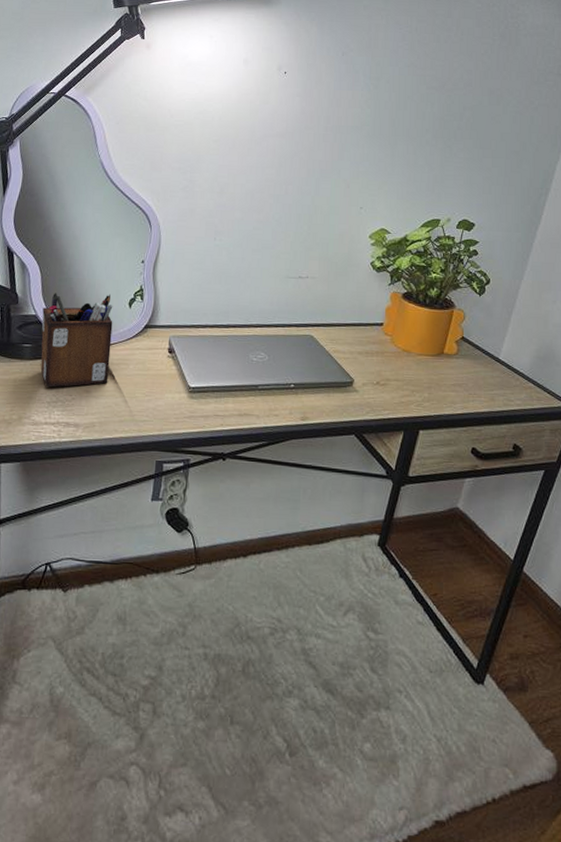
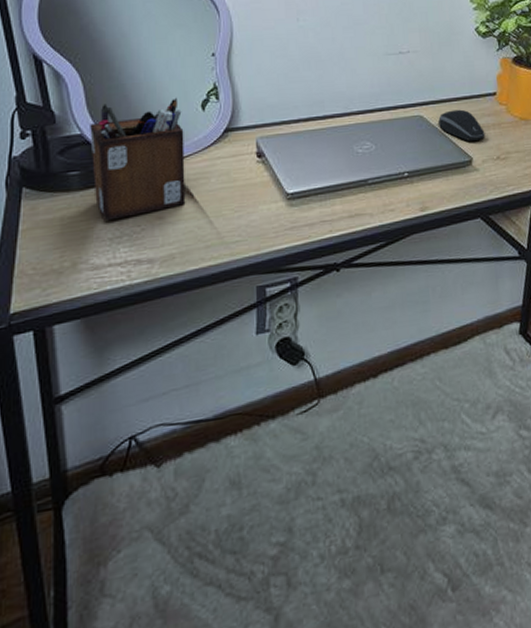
computer mouse: none [327,334,368,365] -> present [438,109,485,141]

